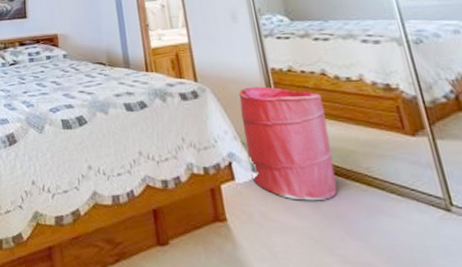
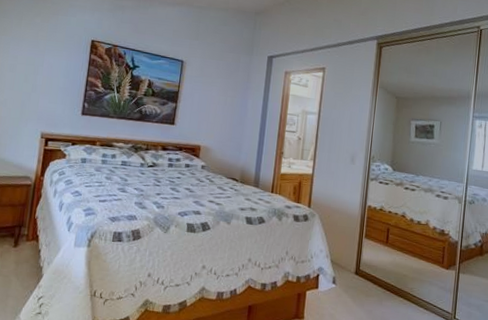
laundry hamper: present [238,86,338,201] -> none [331,218,397,309]

